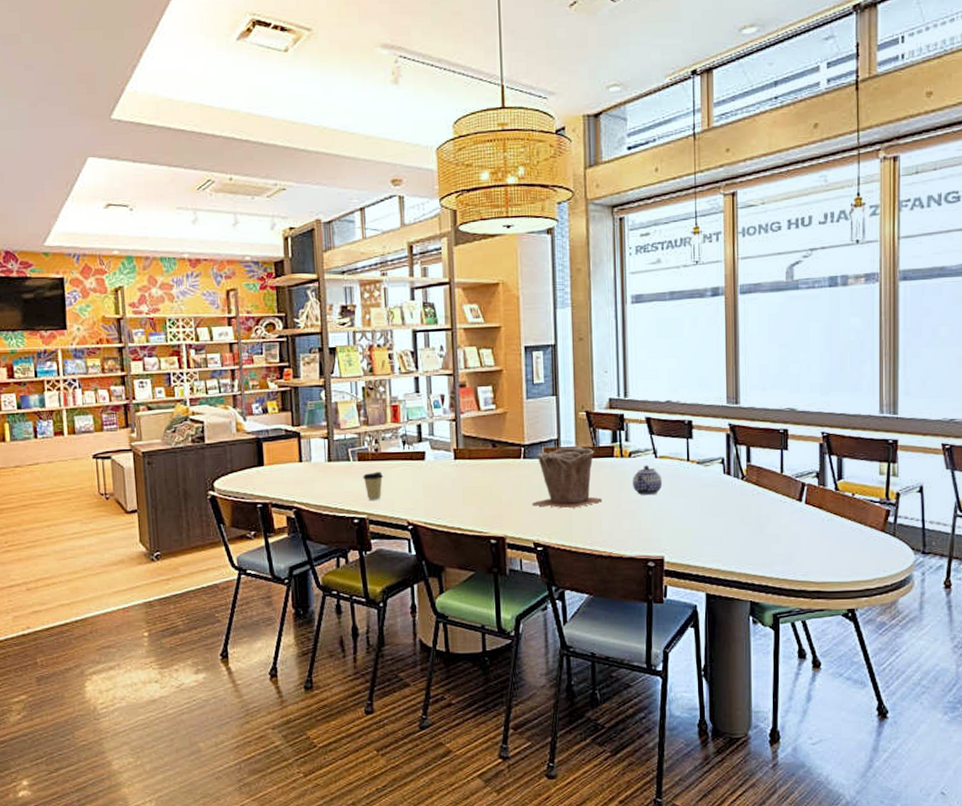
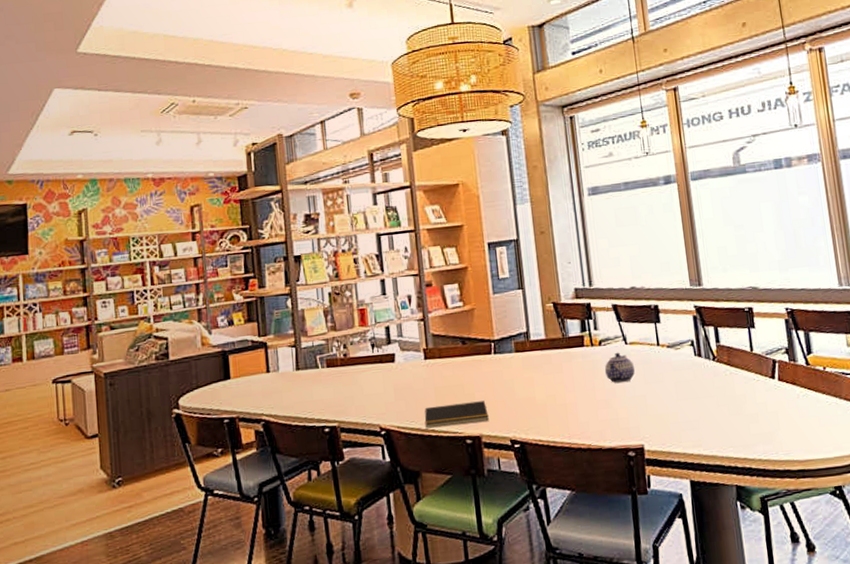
coffee cup: present [363,471,384,500] -> none [332,377,354,407]
notepad: none [451,503,514,526] -> present [424,401,489,429]
plant pot: present [532,446,602,509] -> none [506,338,577,402]

